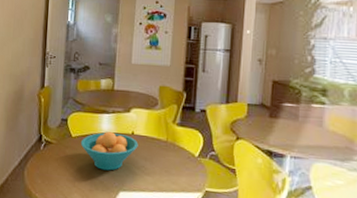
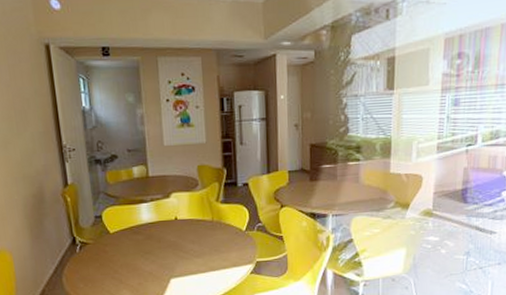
fruit bowl: present [80,132,139,171] -> none [120,221,184,261]

